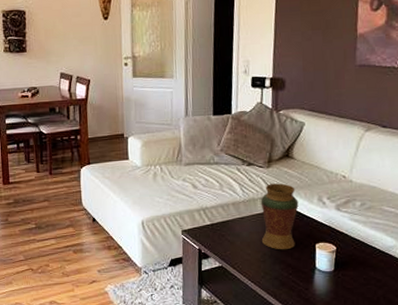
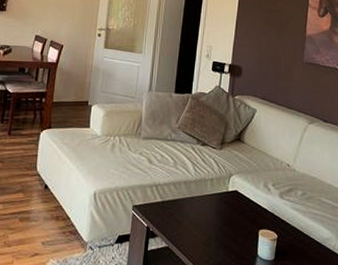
decorative vase: present [260,183,299,250] -> none [208,165,246,235]

